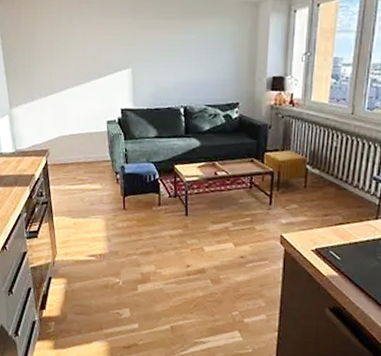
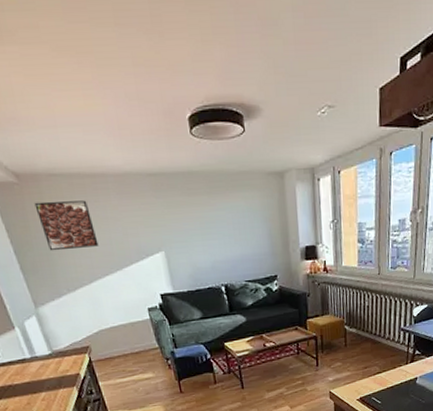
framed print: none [27,16,74,59] -> present [34,200,99,251]

